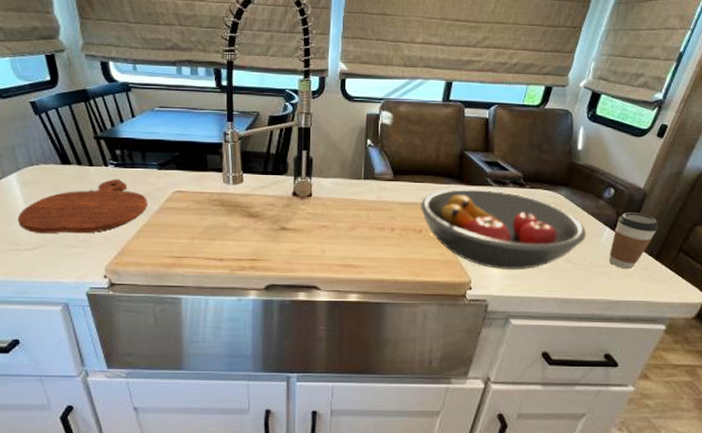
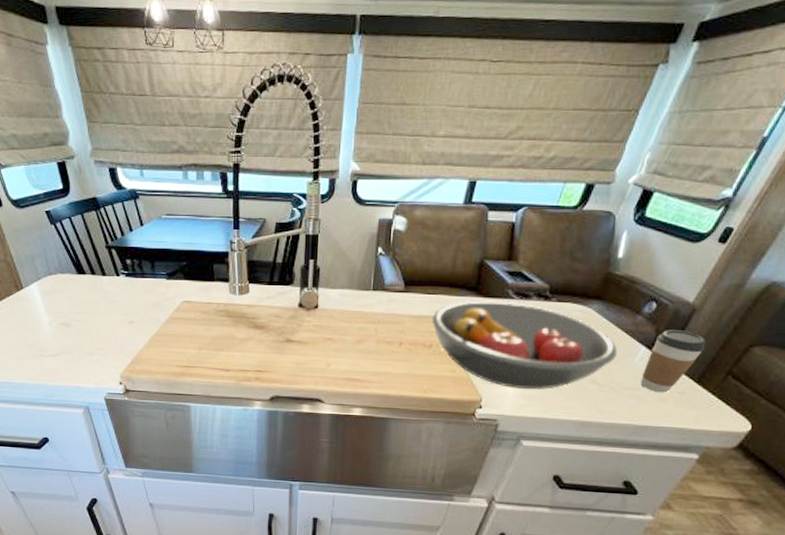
cutting board: present [17,178,147,234] -> none [40,288,157,342]

